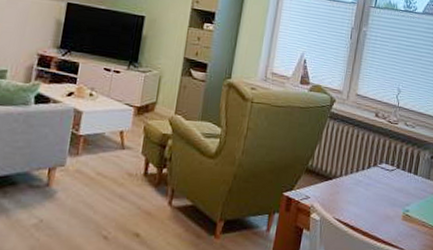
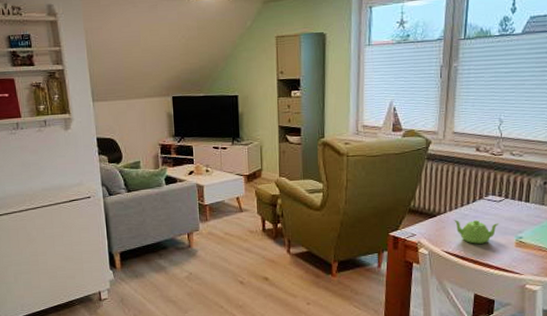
teapot: none [347,185,390,214] -> present [453,220,499,244]

